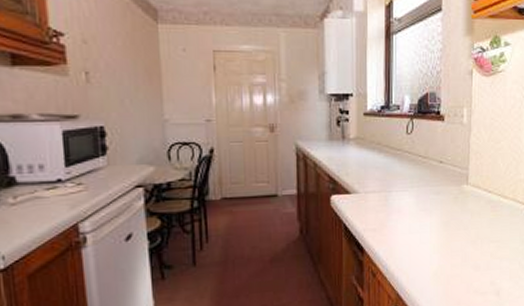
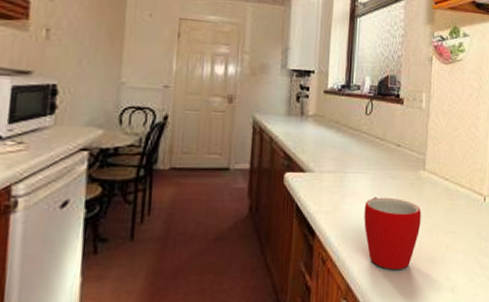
mug: none [410,212,466,279] -> present [364,197,421,270]

